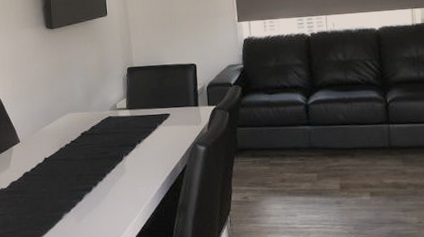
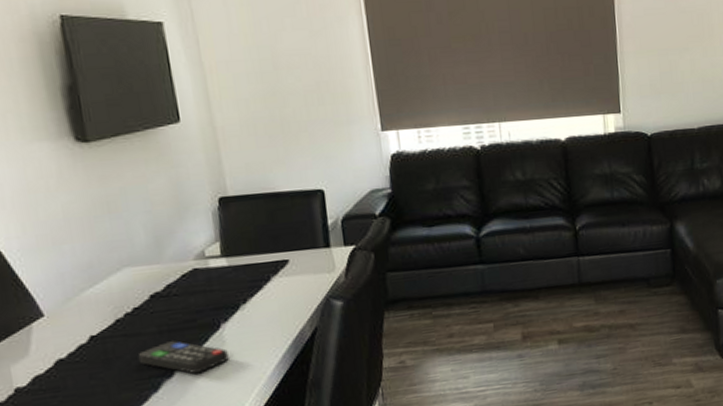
remote control: none [71,166,127,191] -> present [137,341,229,374]

